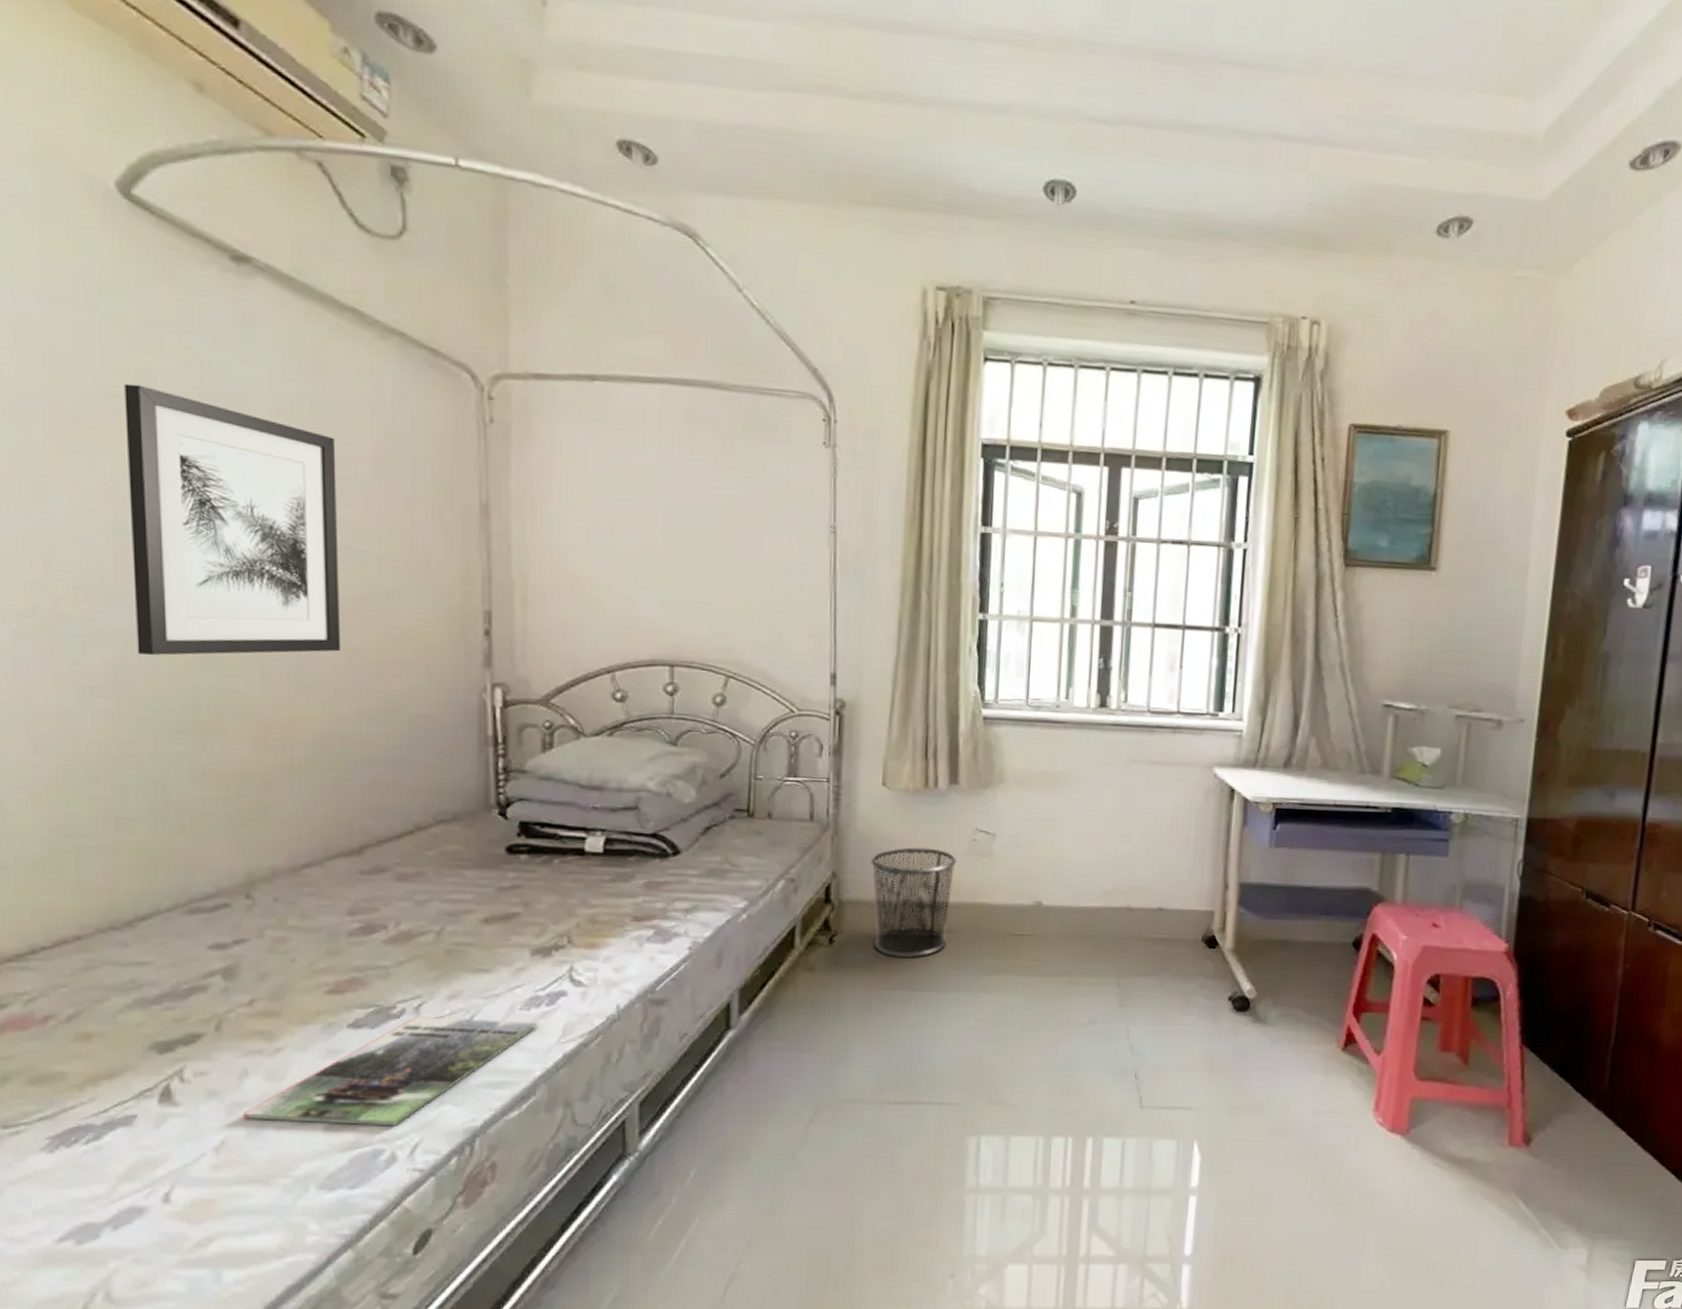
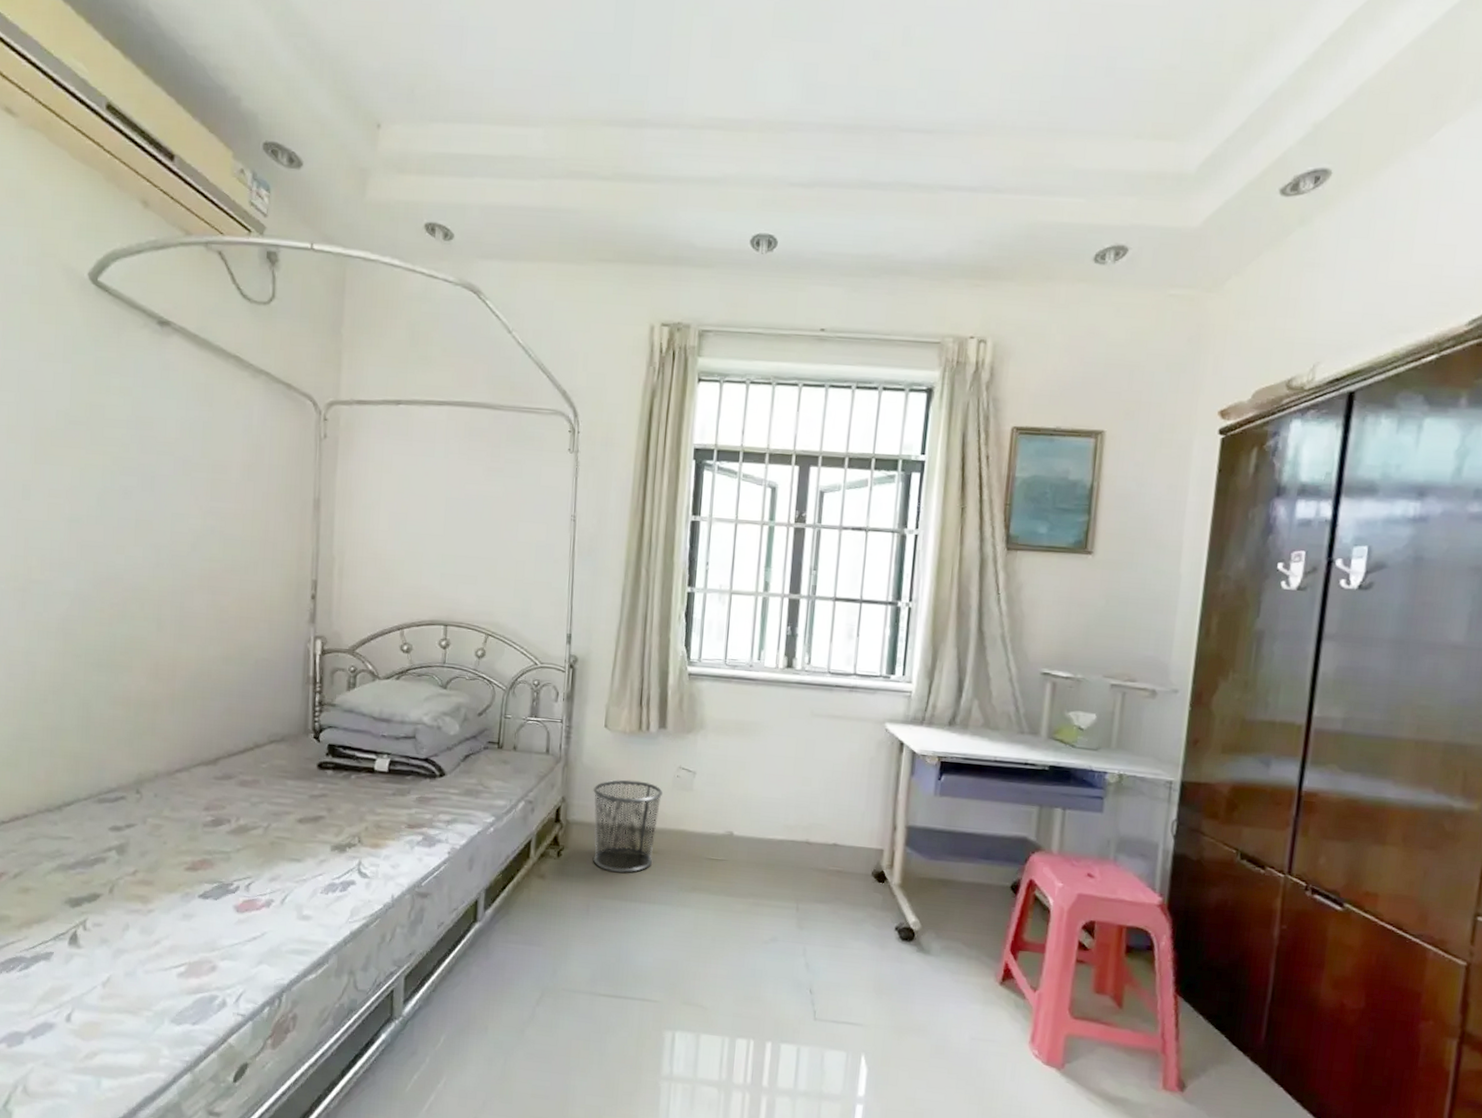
wall art: present [124,383,341,656] -> none [78,414,218,610]
magazine: present [243,1016,538,1127] -> none [123,893,333,978]

